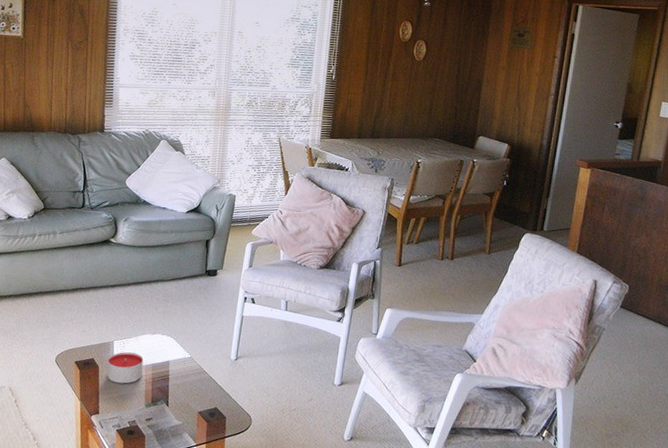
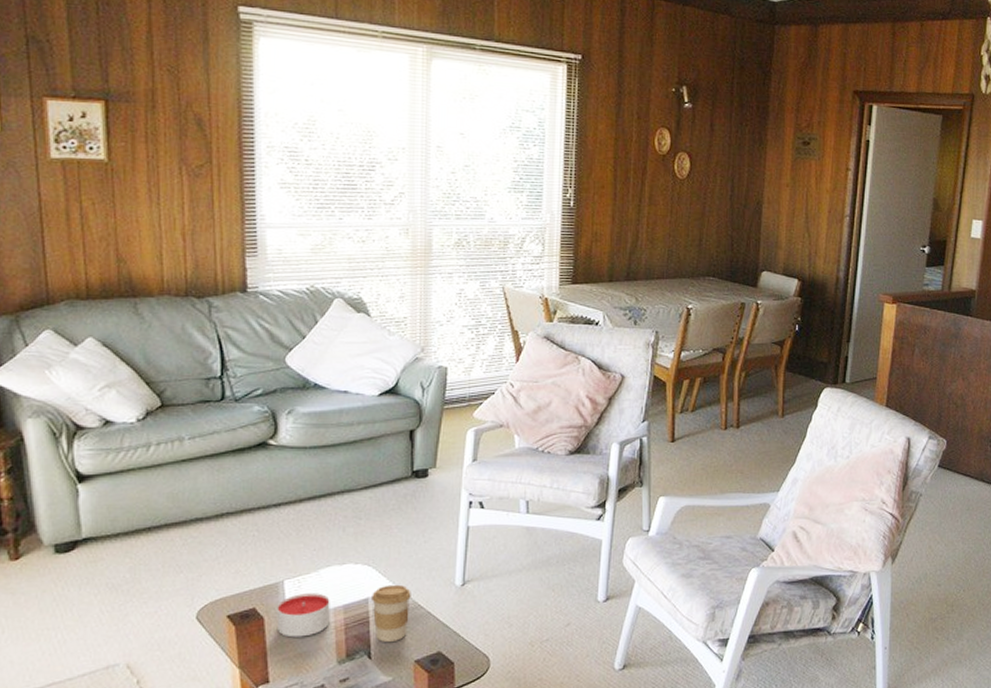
coffee cup: none [172,353,199,396] -> present [372,584,411,643]

